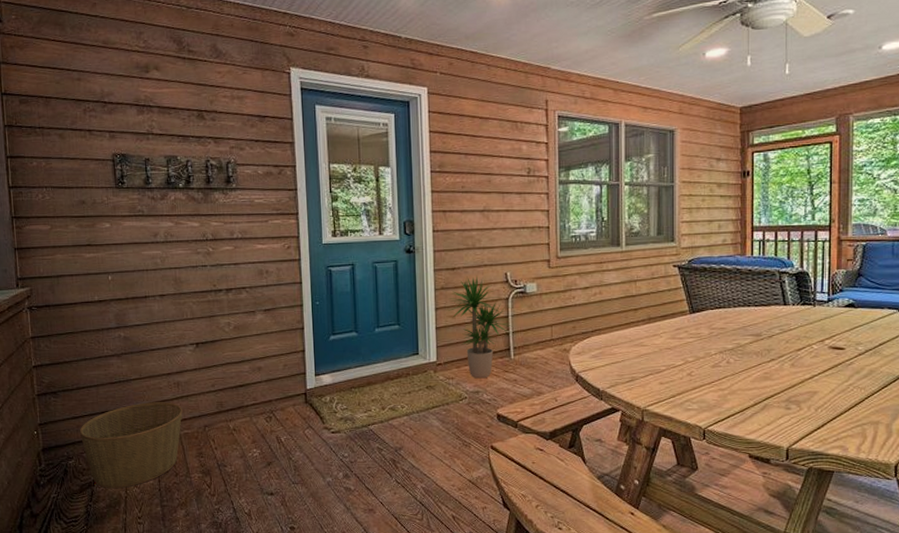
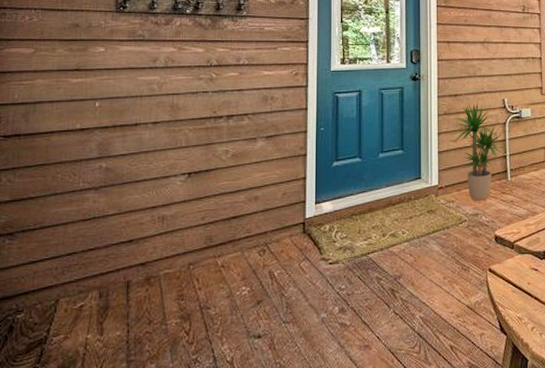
basket: present [79,402,183,489] -> none [35,239,165,345]

